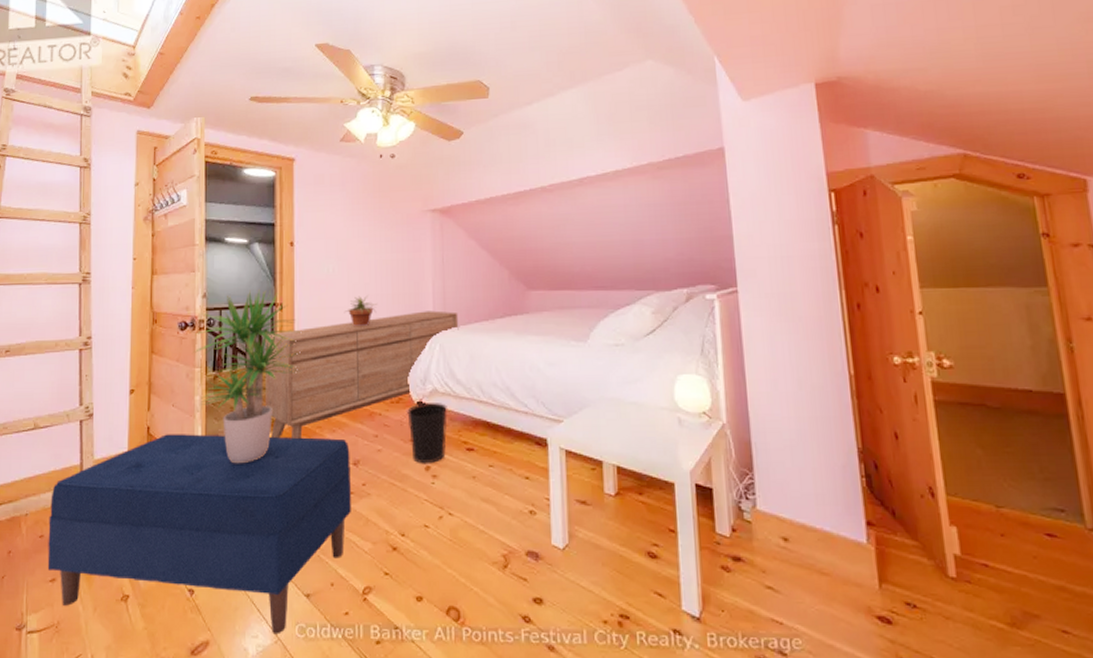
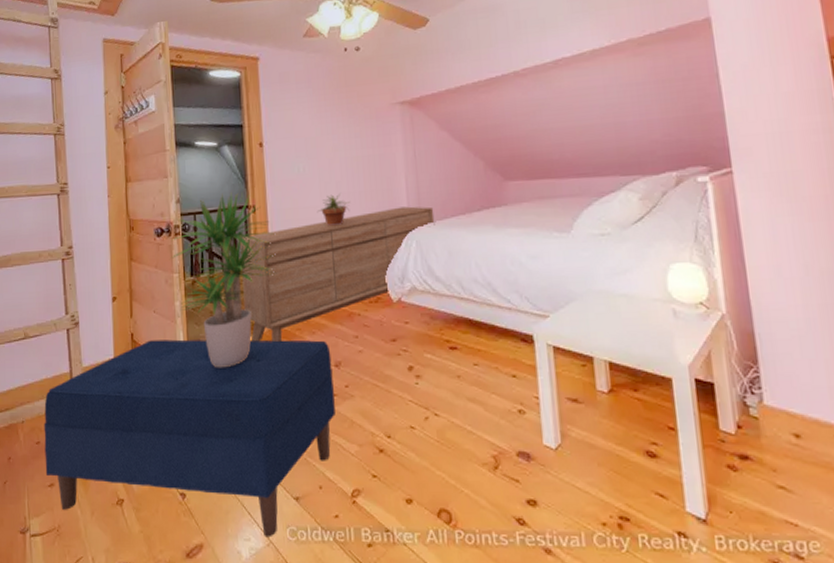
wastebasket: present [407,402,447,464] -> none [386,300,429,365]

